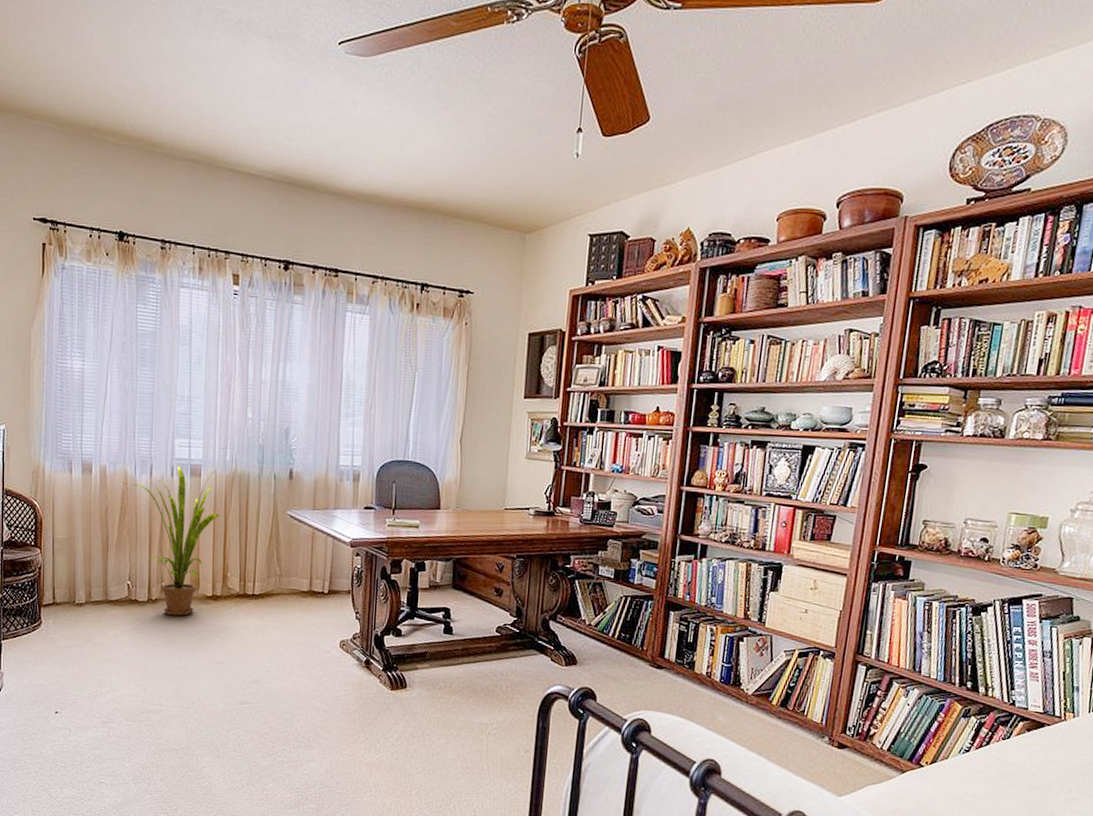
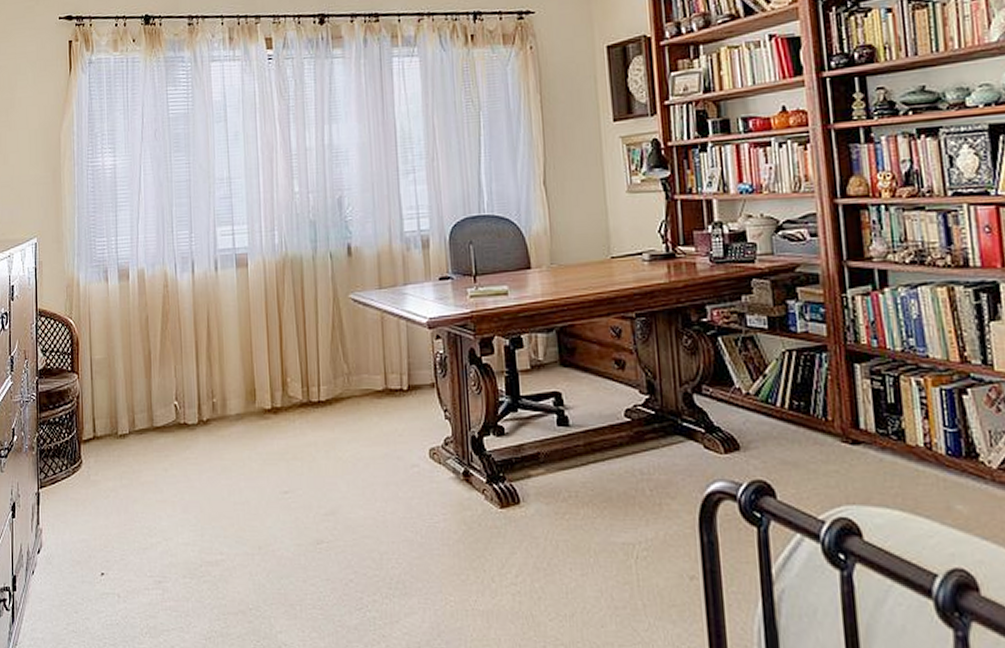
house plant: present [133,465,220,616] -> none [174,257,273,438]

